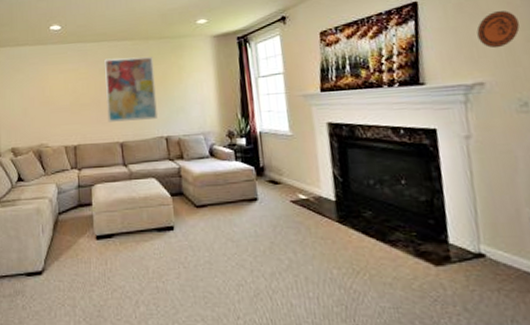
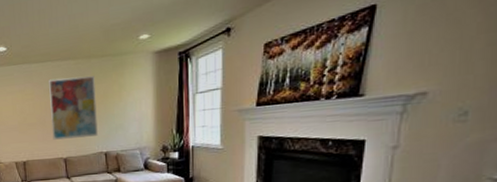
decorative plate: present [476,10,520,49] -> none [434,10,487,55]

